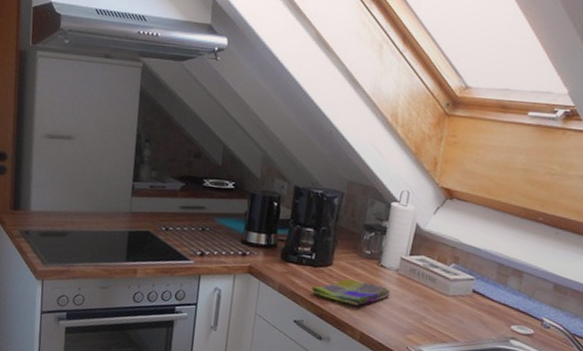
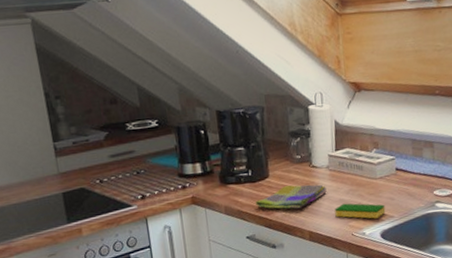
dish sponge: none [393,312,451,339] -> present [335,203,386,219]

